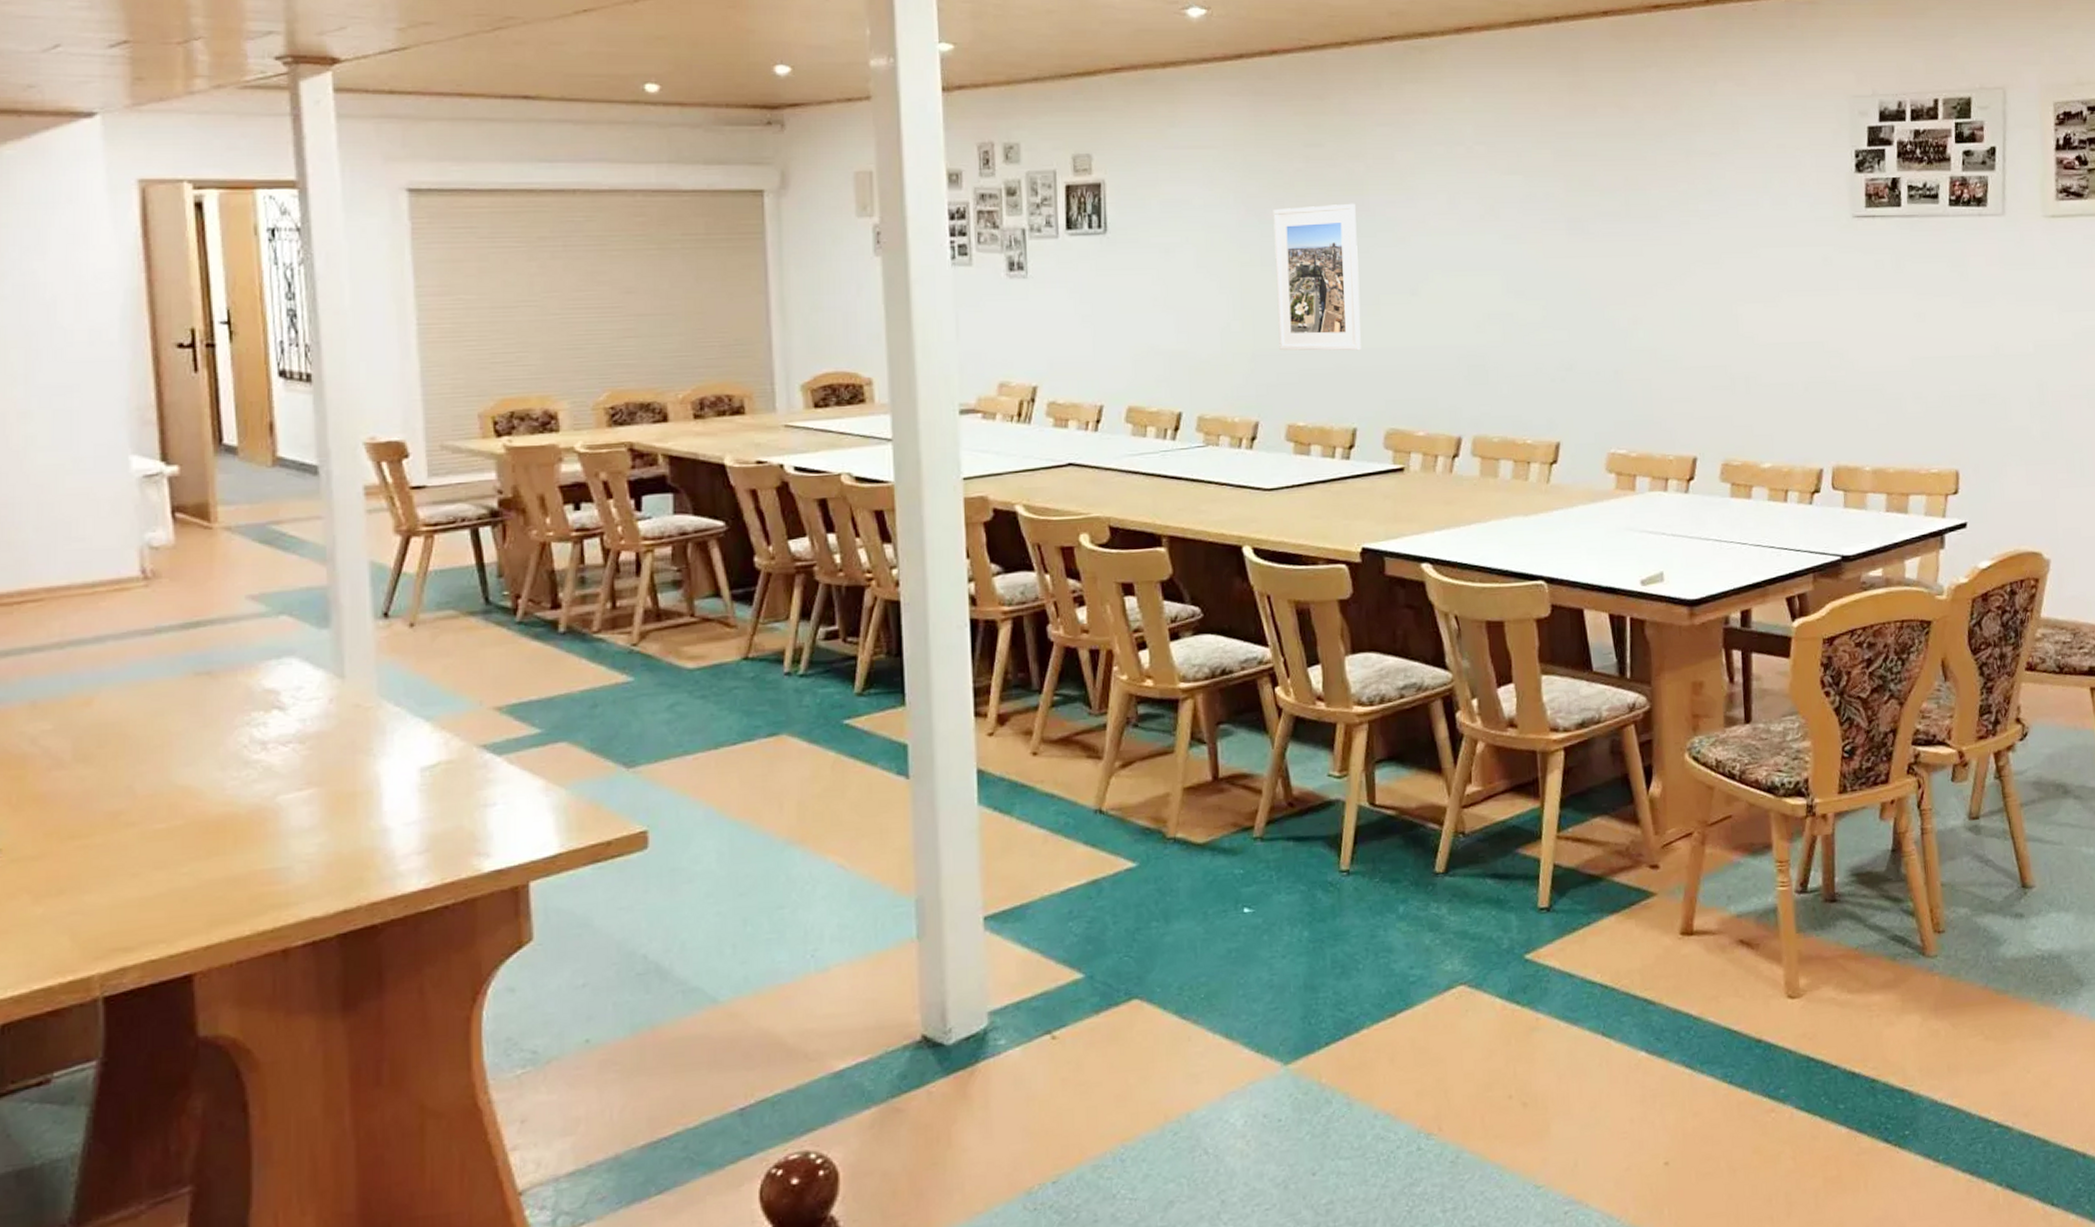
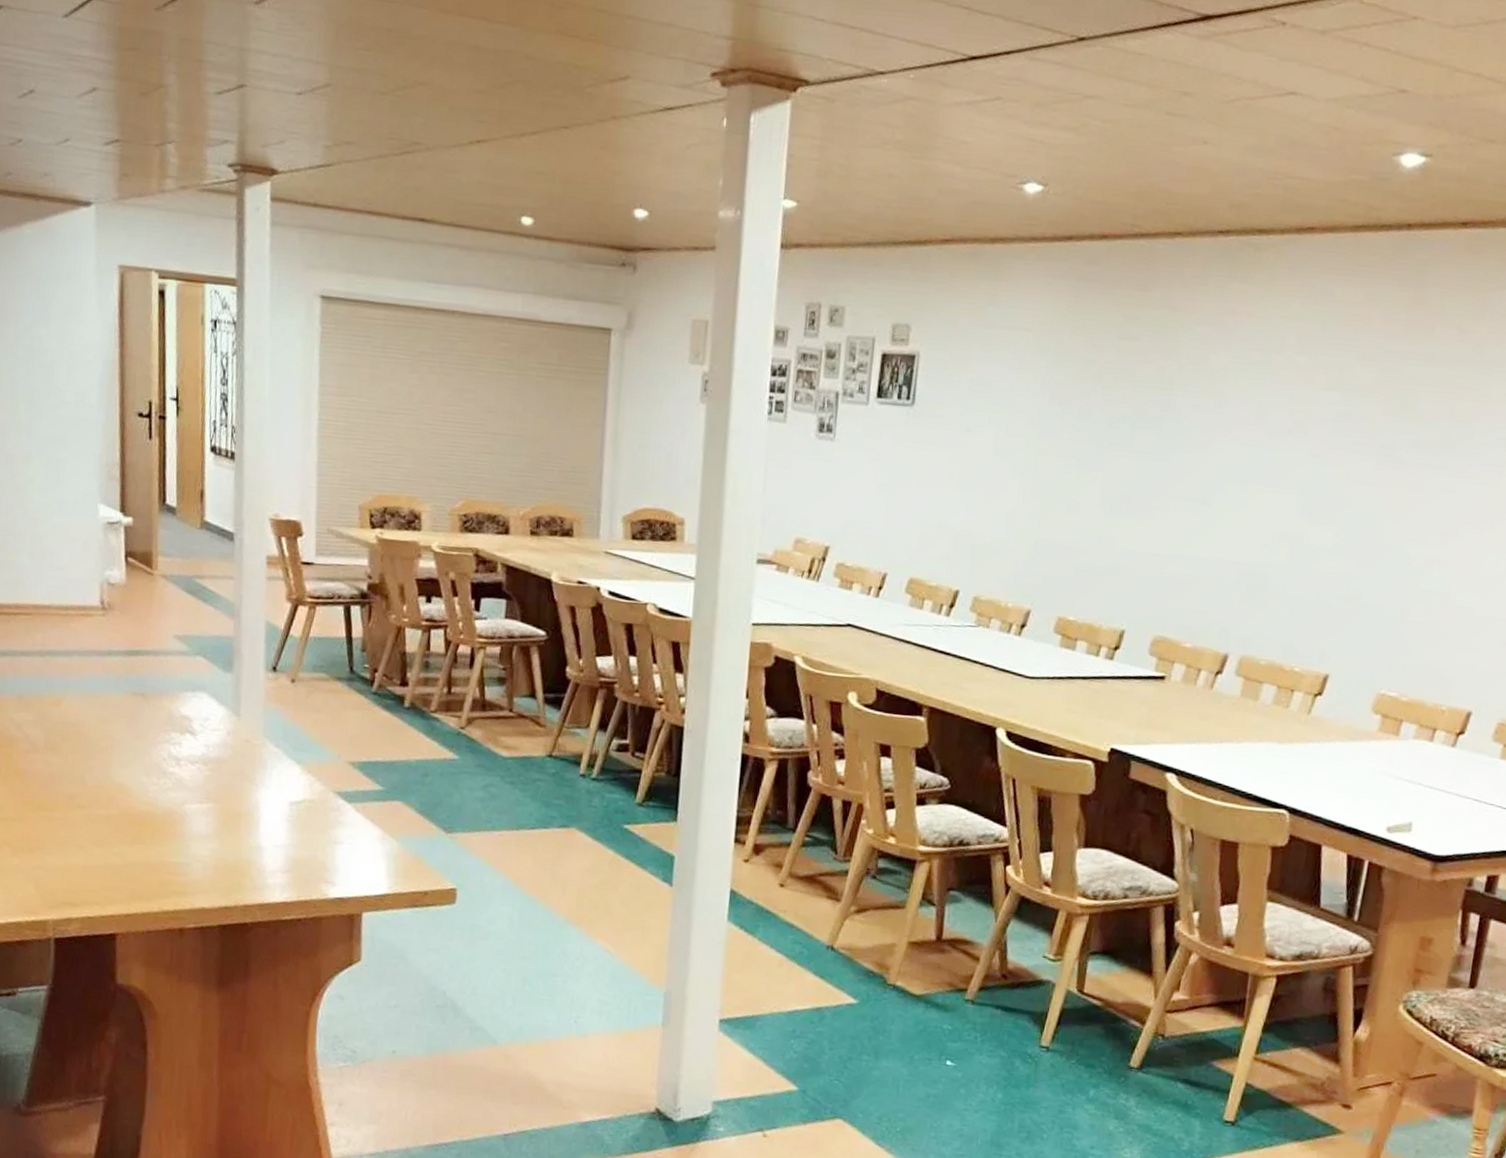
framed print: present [1273,203,1361,351] -> none [1062,399,1161,554]

